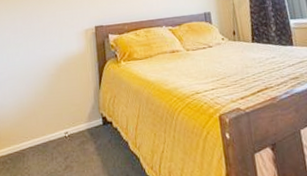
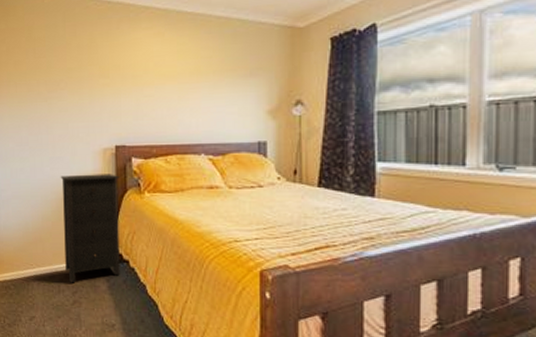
cabinet: none [50,49,105,150] -> present [60,174,120,283]

